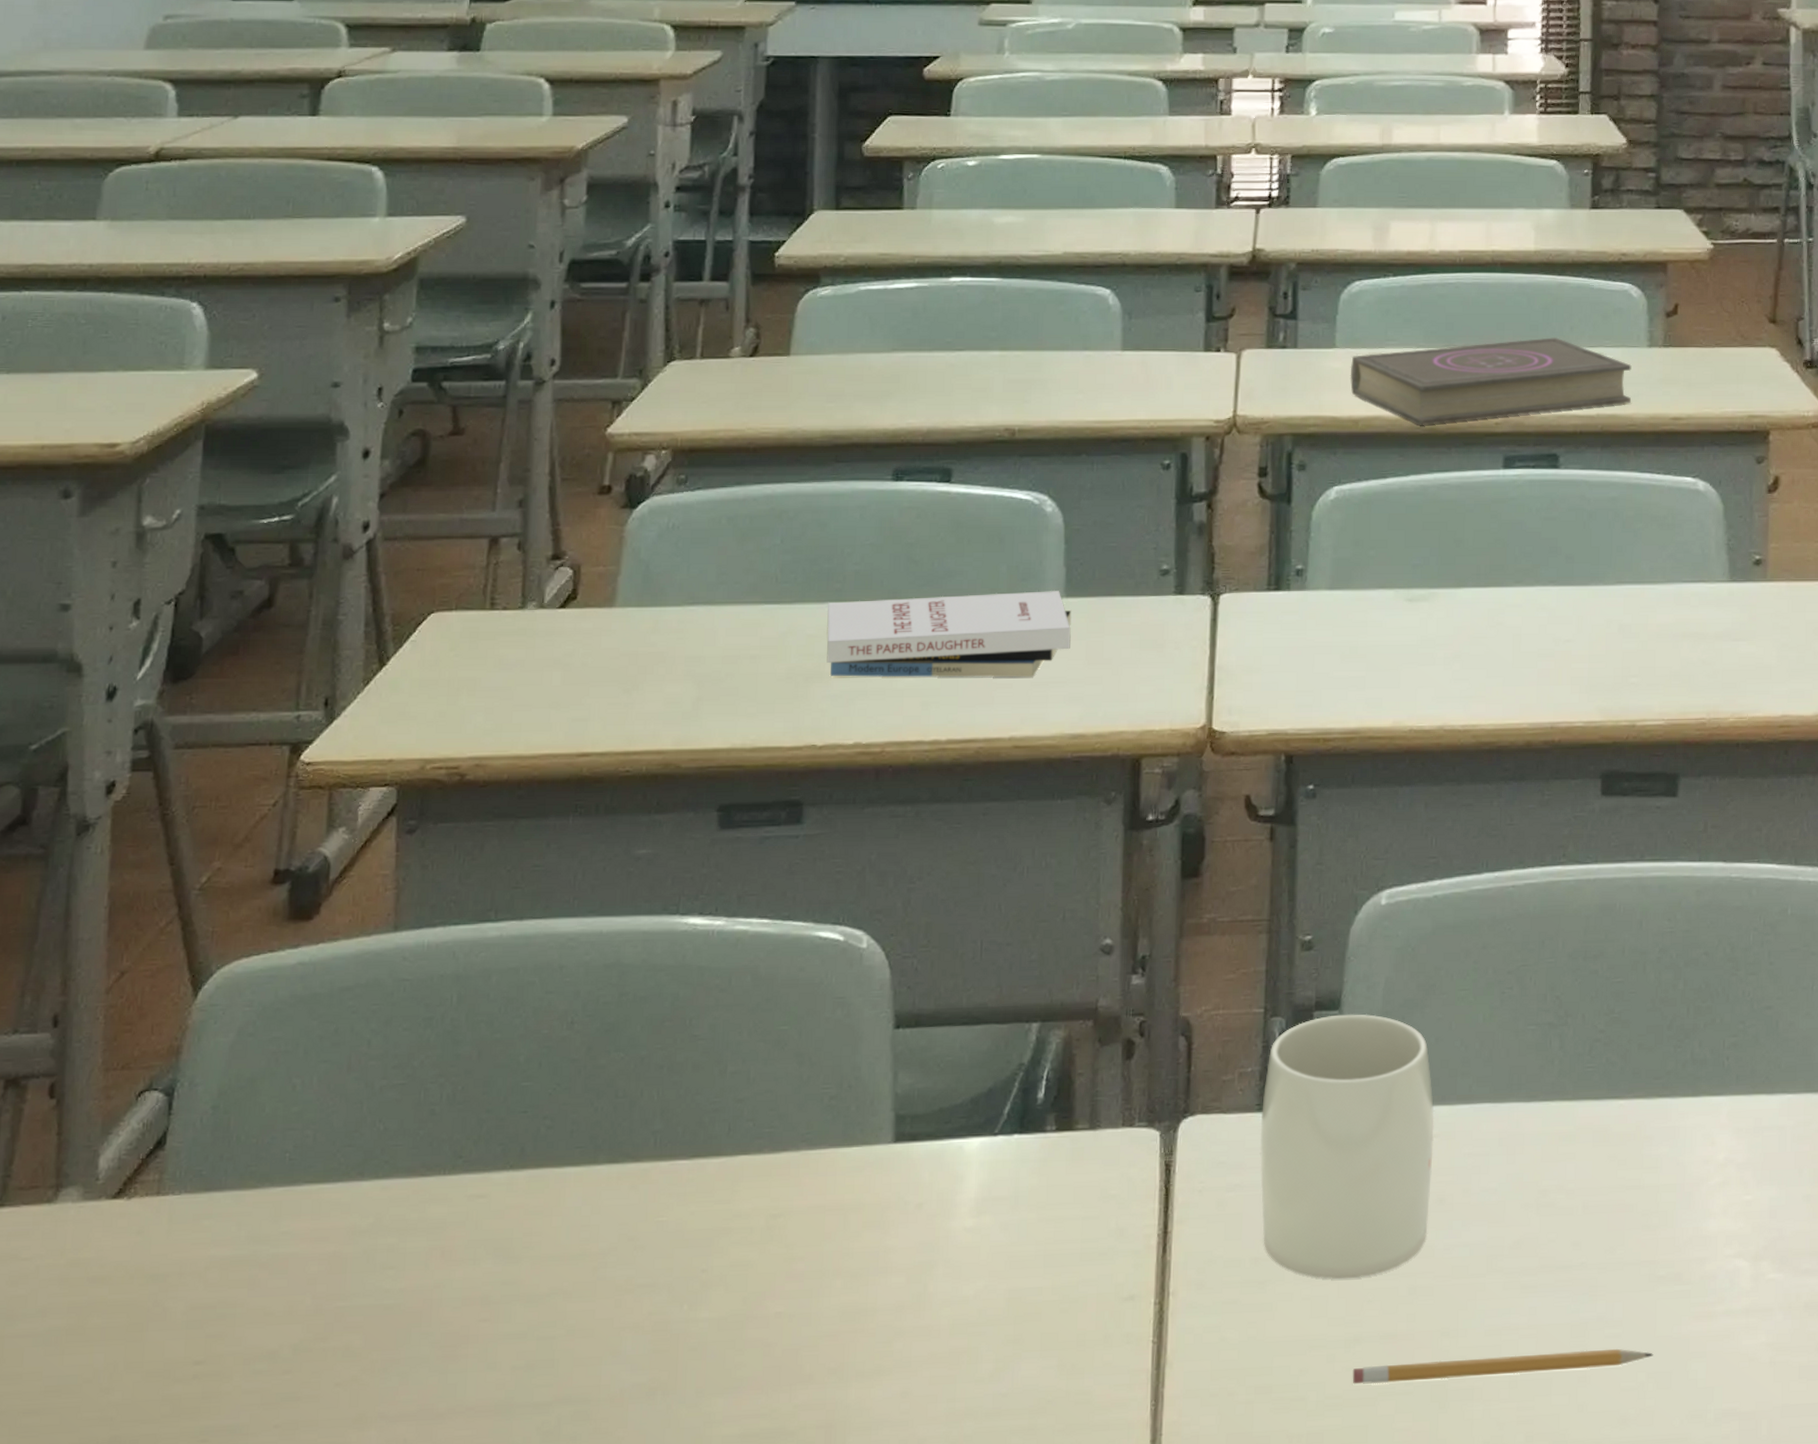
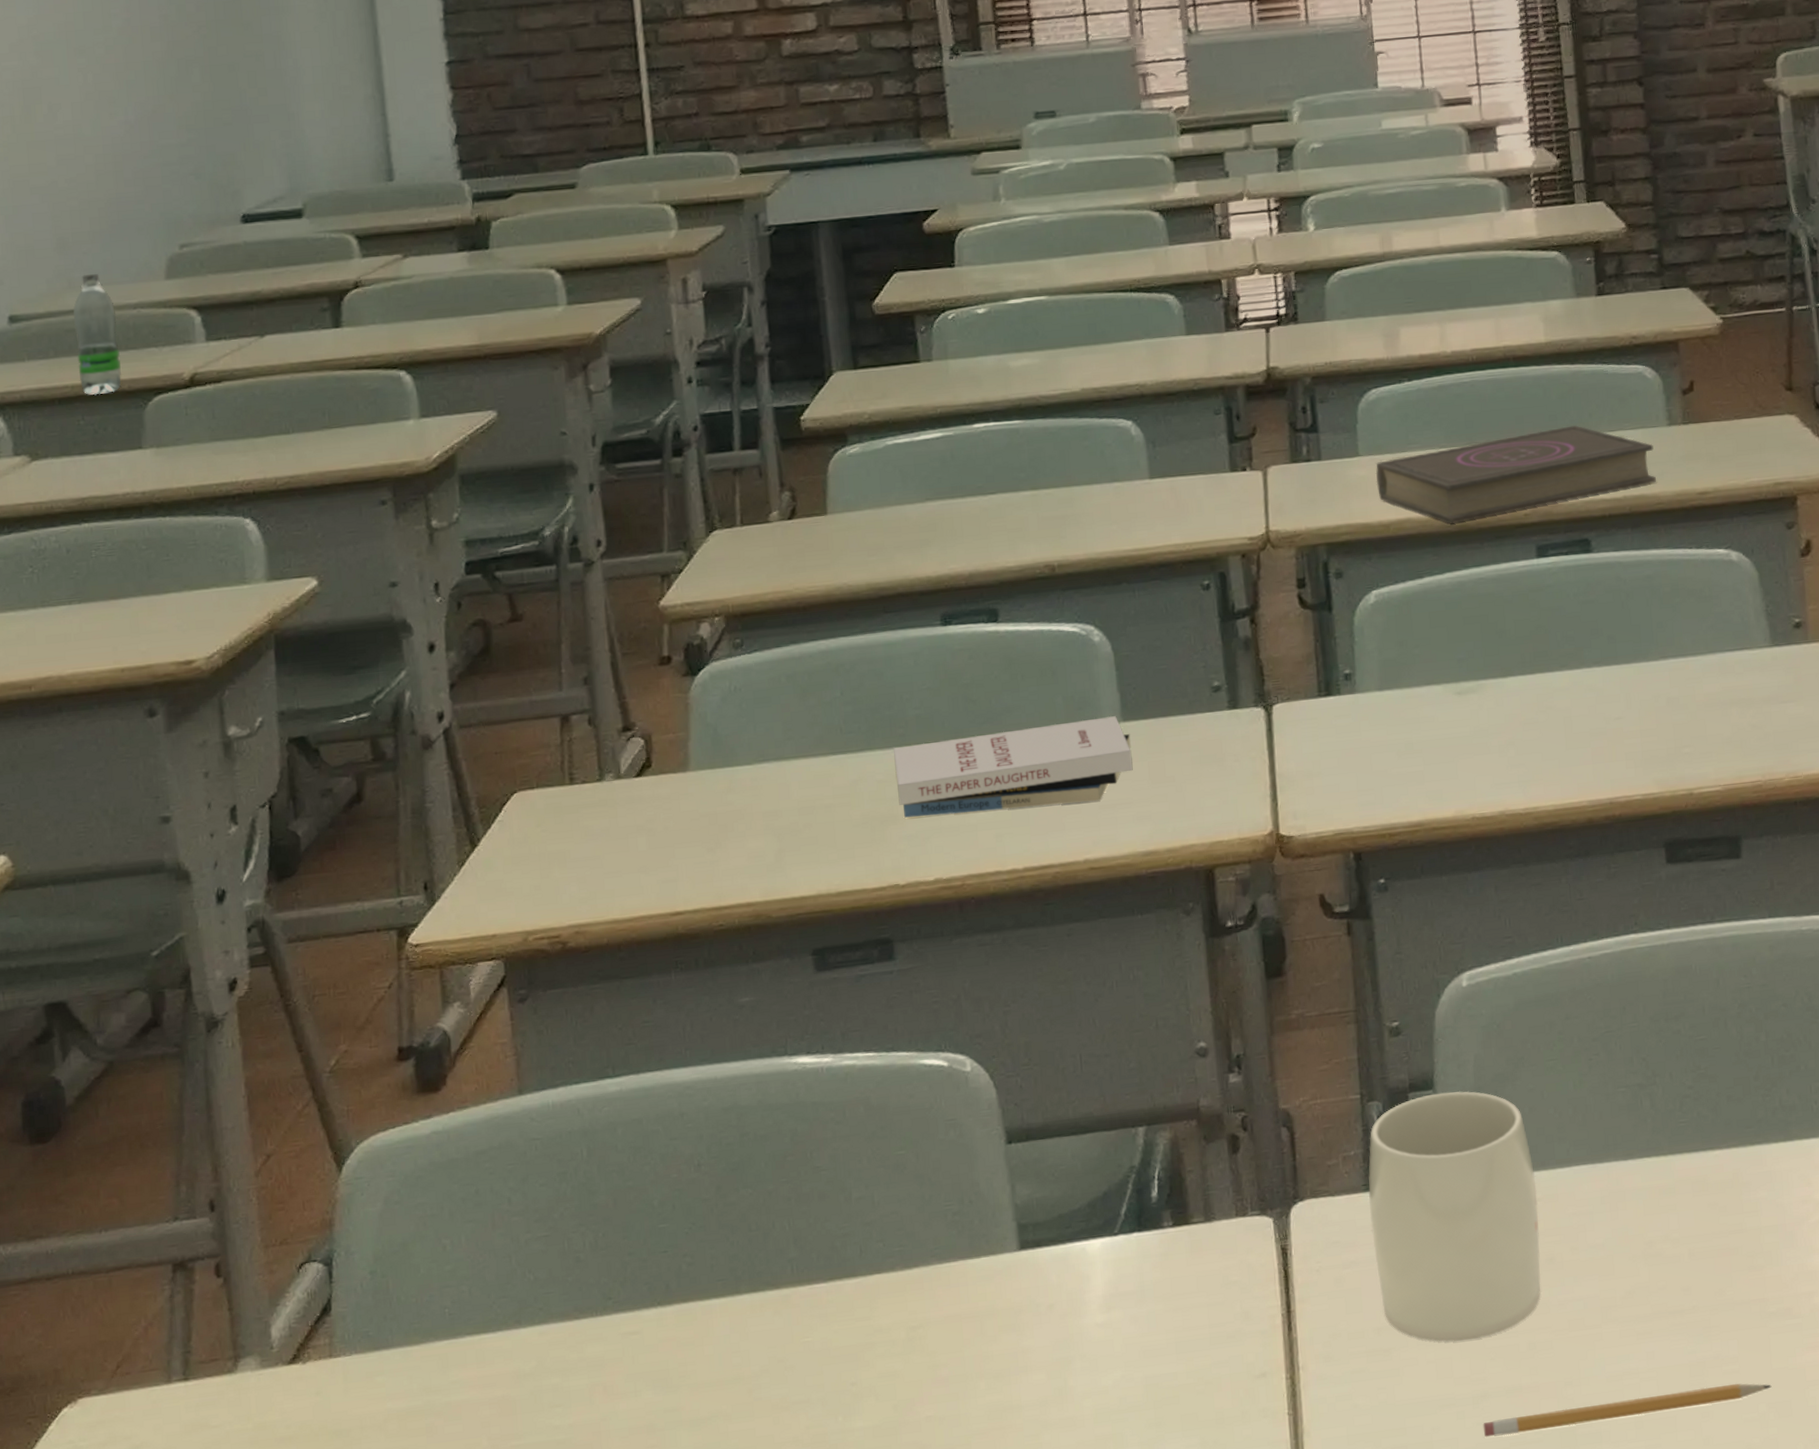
bottle: none [41,37,89,161] -> present [72,274,121,395]

